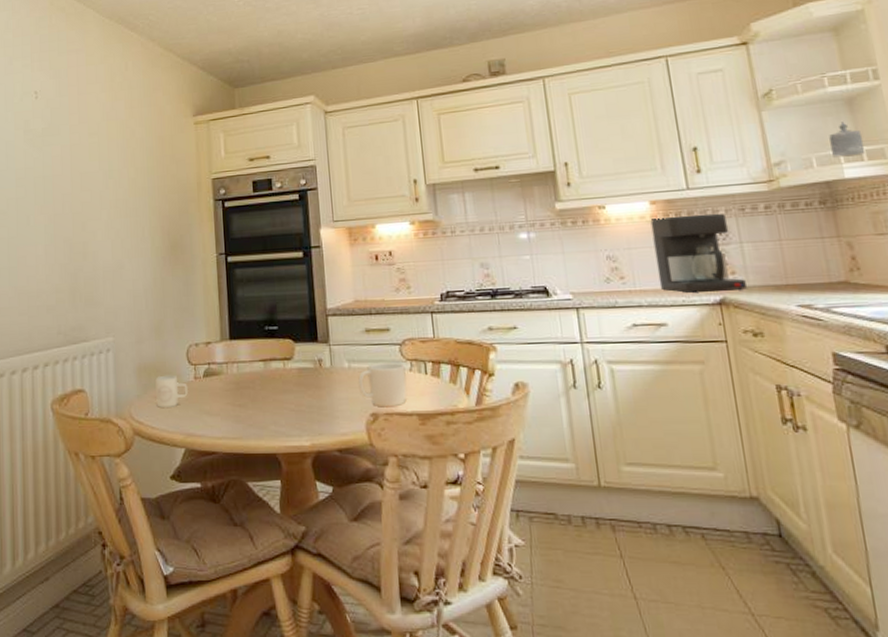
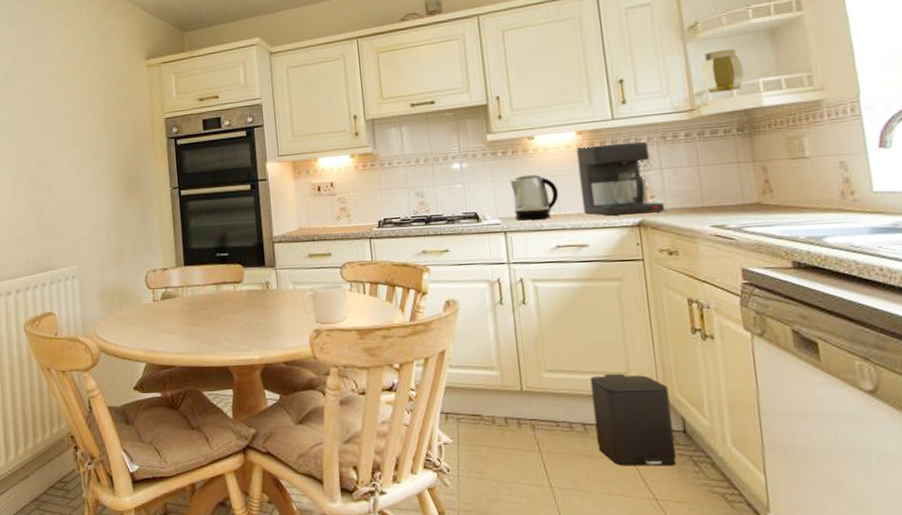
mug: present [155,374,189,409] -> none [117,298,148,329]
kettle: none [581,246,634,296] -> present [510,174,559,221]
pedal bin: none [674,468,773,575] -> present [590,373,677,466]
jar: none [778,117,823,164] -> present [702,48,744,94]
decorative jar: present [829,122,866,159] -> none [750,52,785,88]

